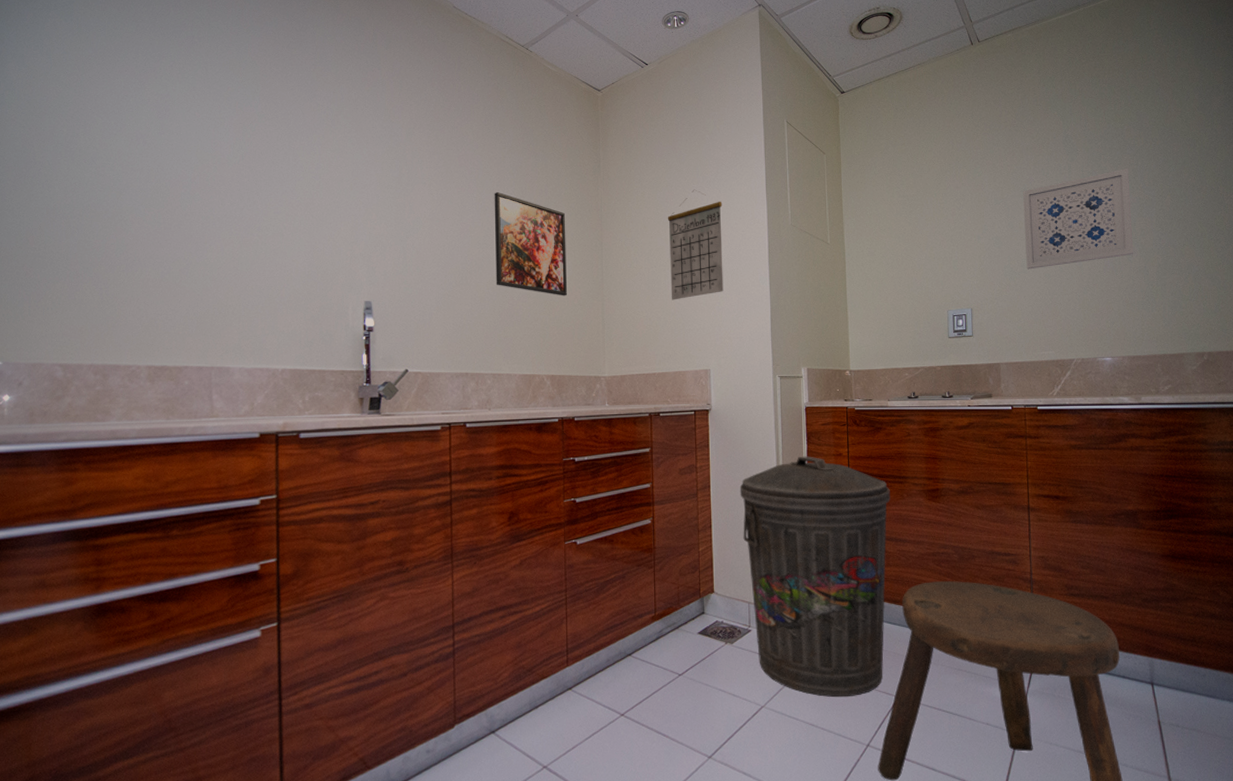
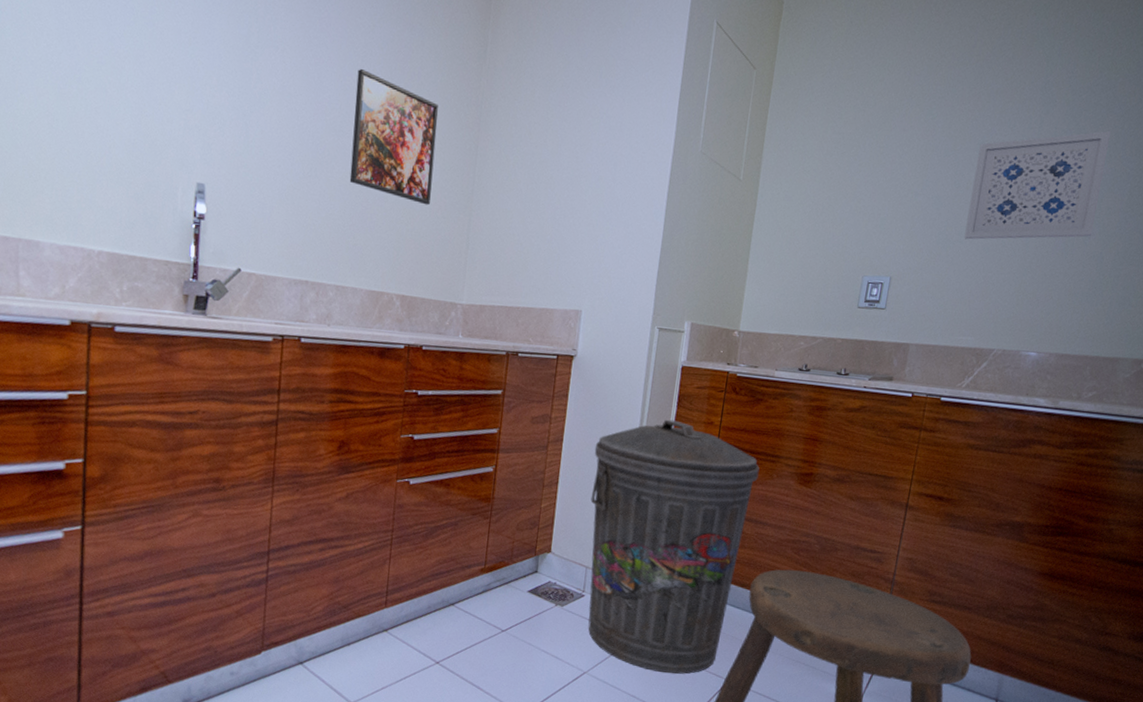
calendar: present [667,189,724,300] -> none [548,94,625,226]

